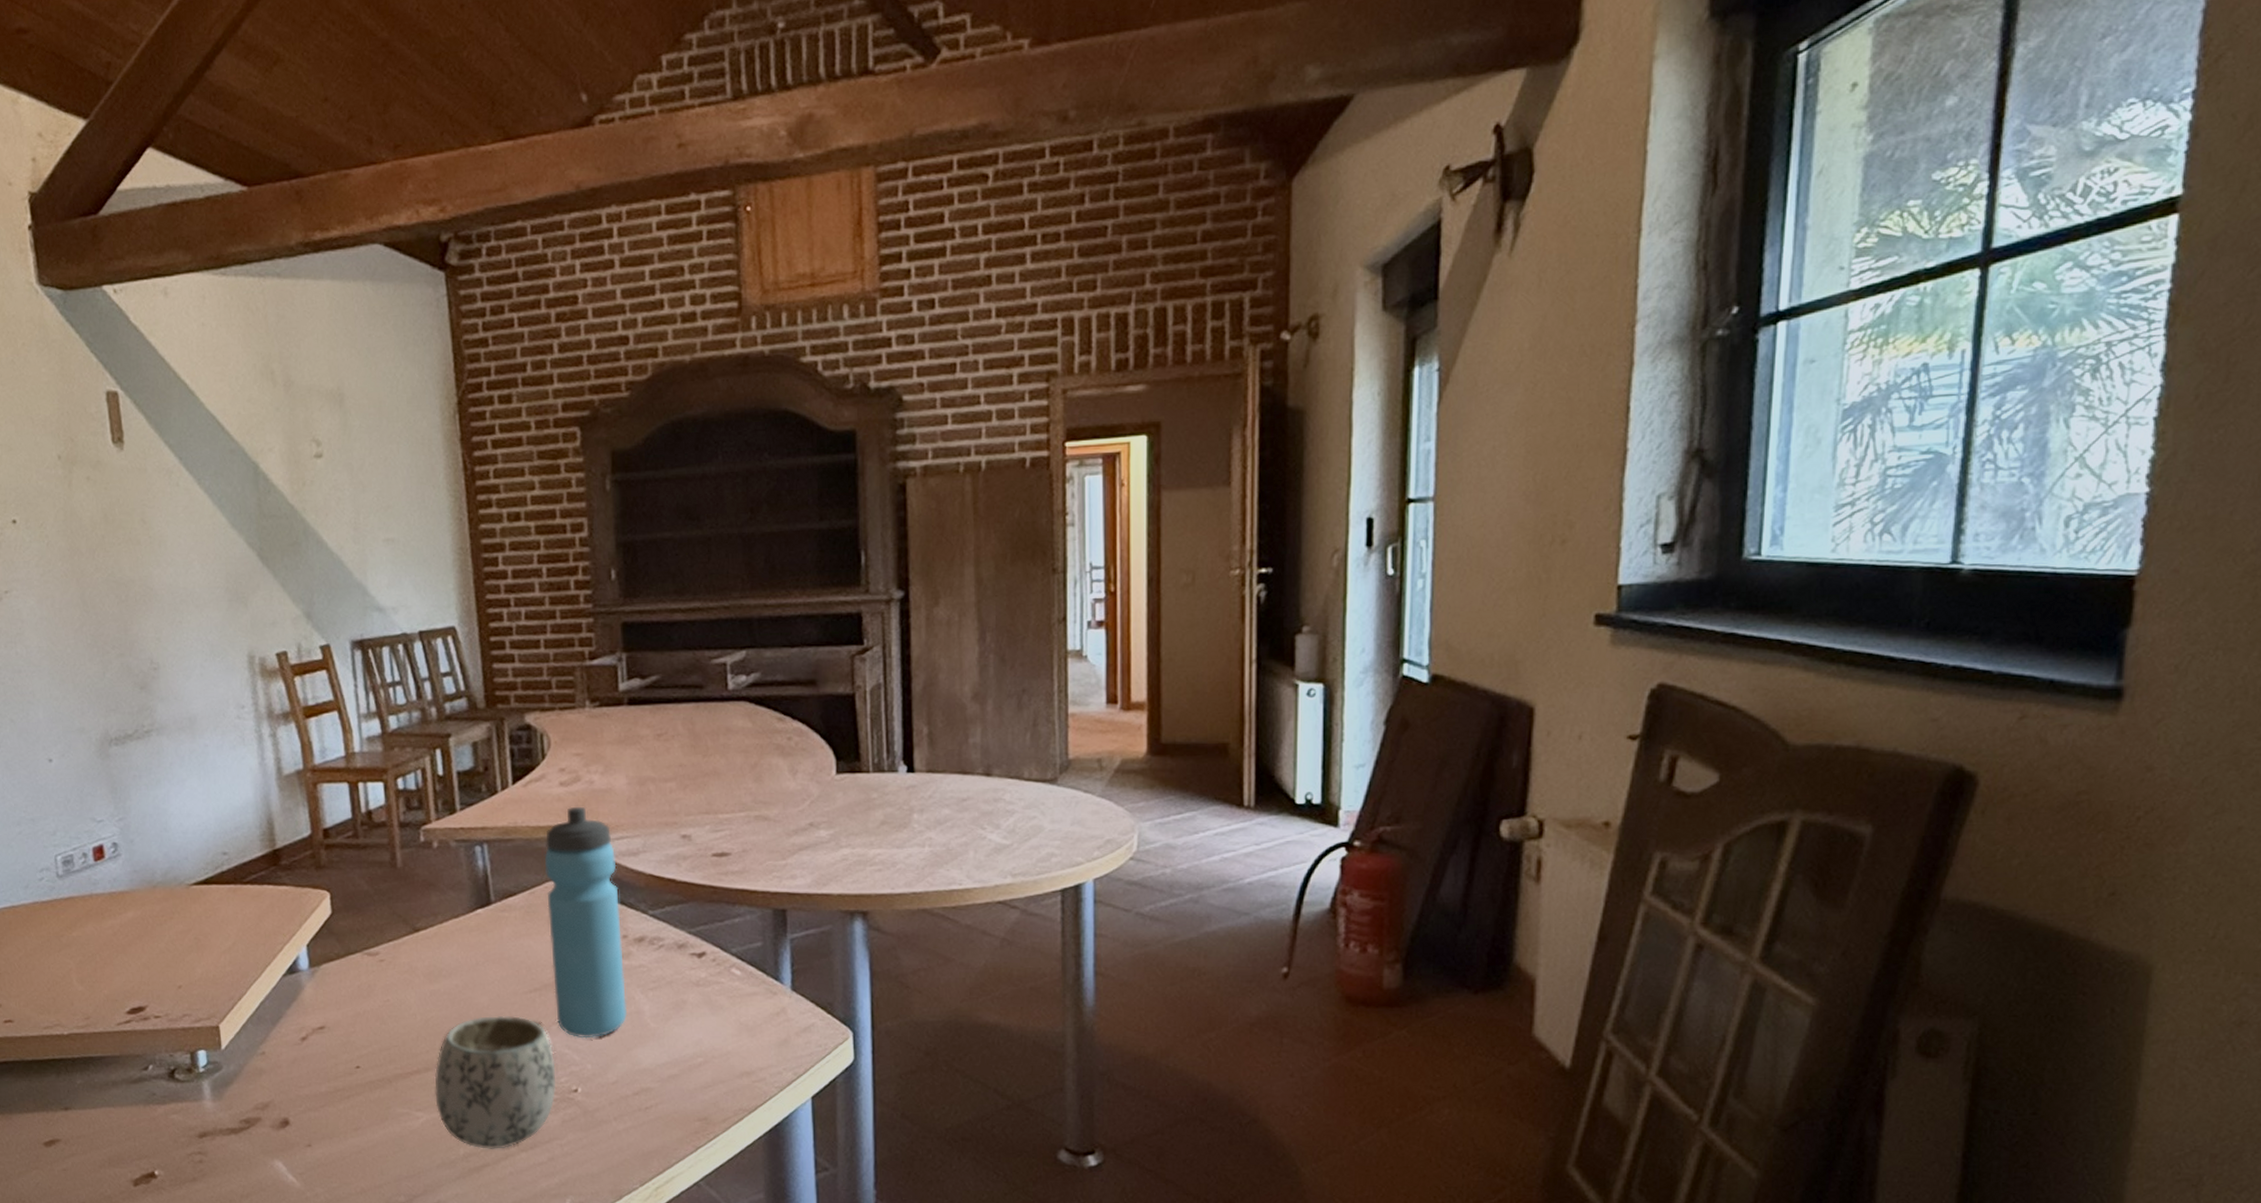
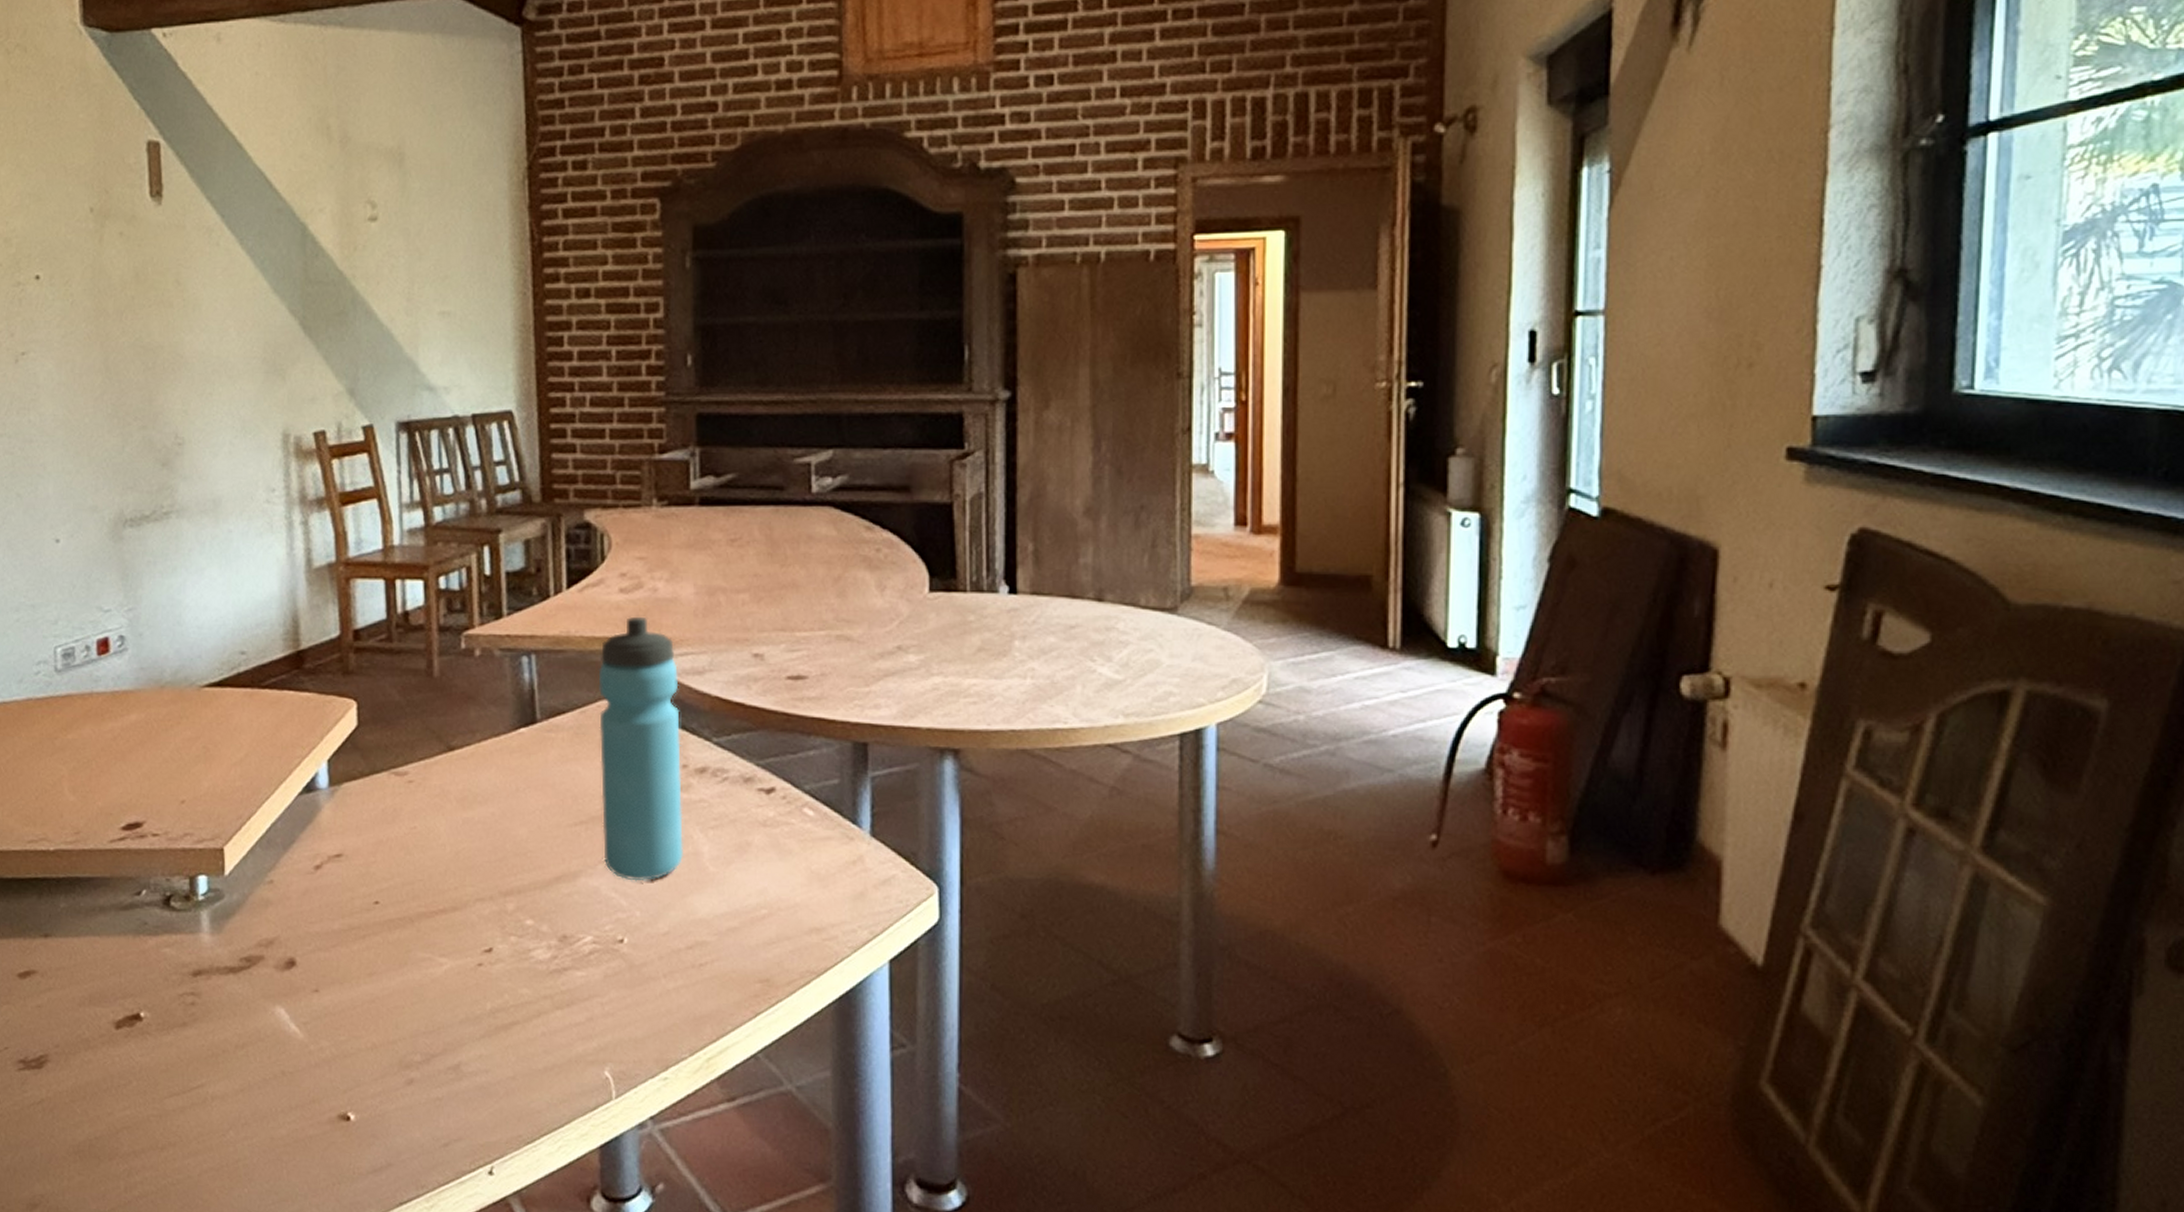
mug: present [434,1015,557,1149] -> none [462,850,600,1005]

